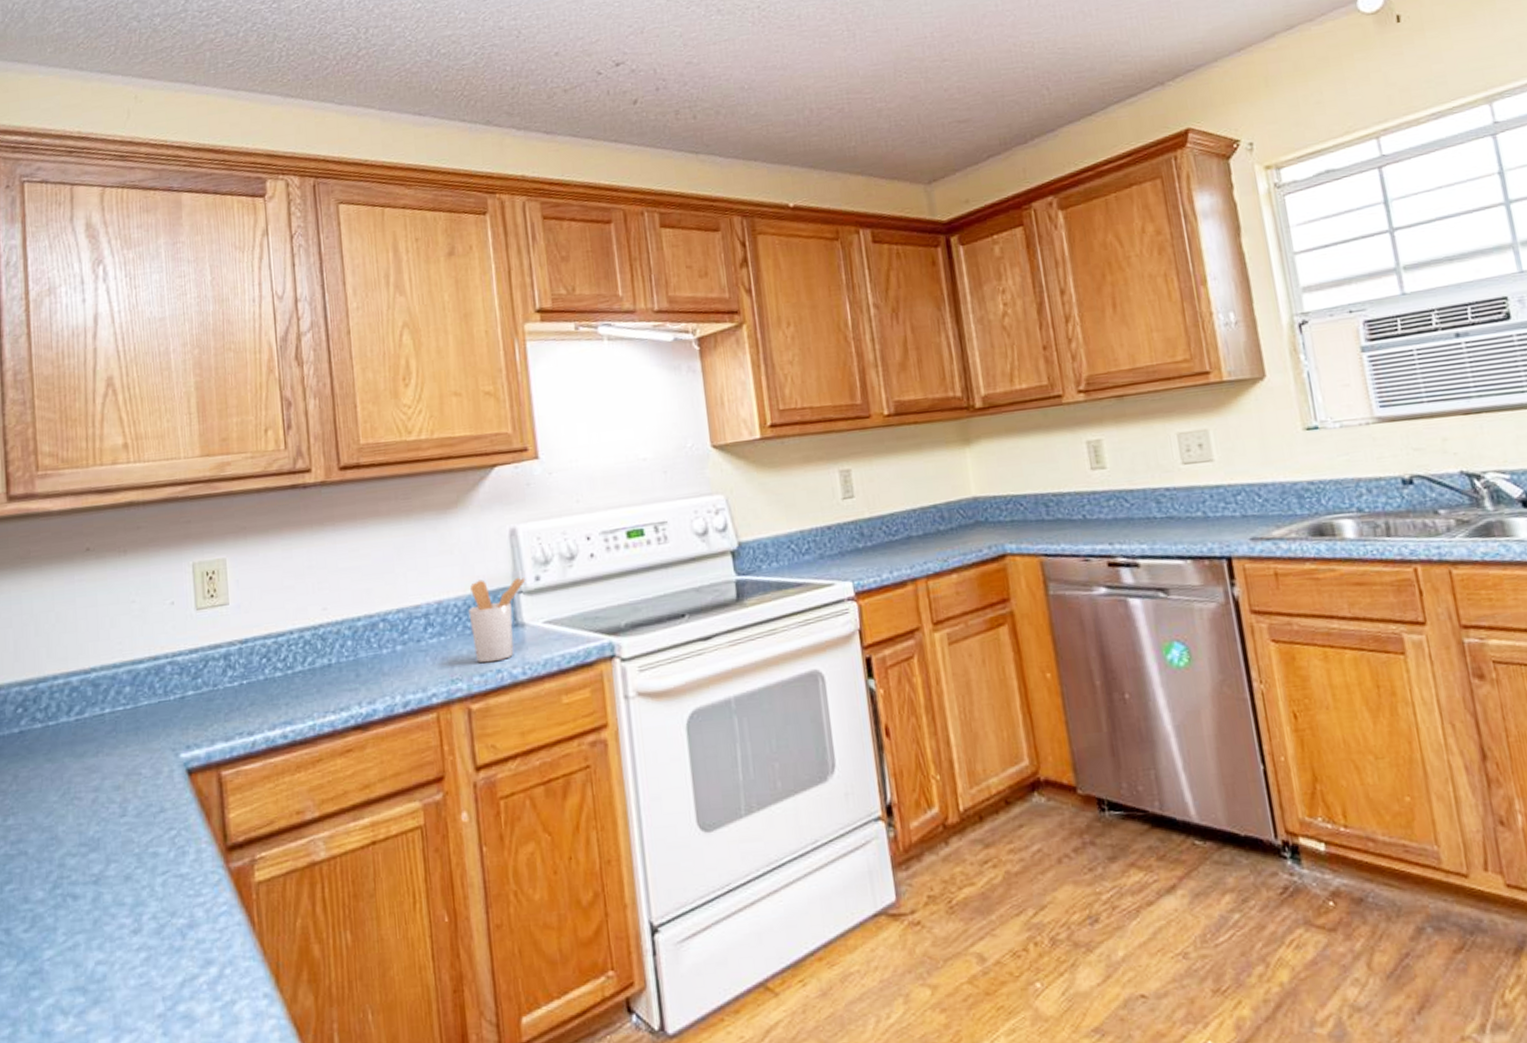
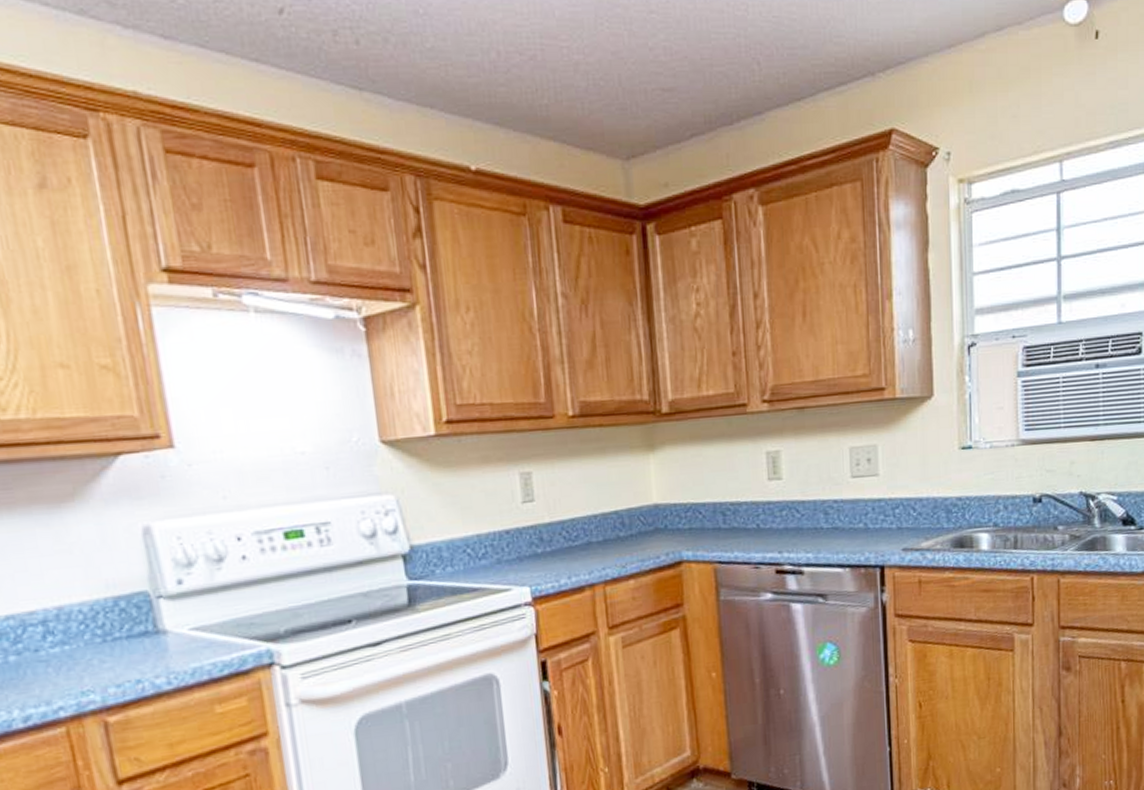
utensil holder: present [468,577,526,663] -> none [97,580,166,674]

